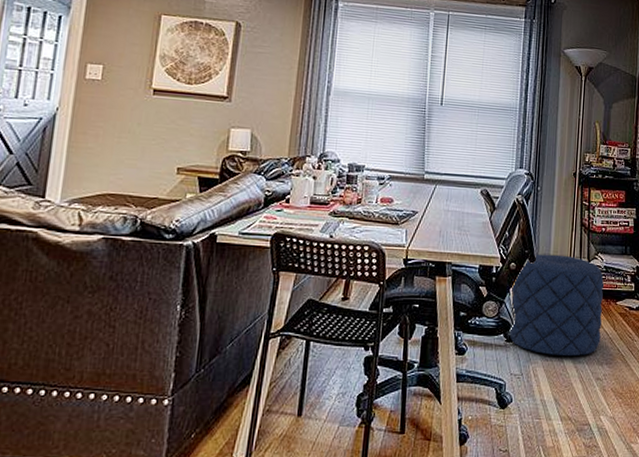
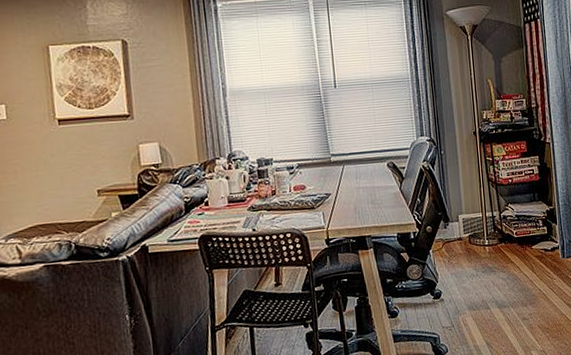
pouf: present [509,254,604,356] -> none [430,211,522,305]

